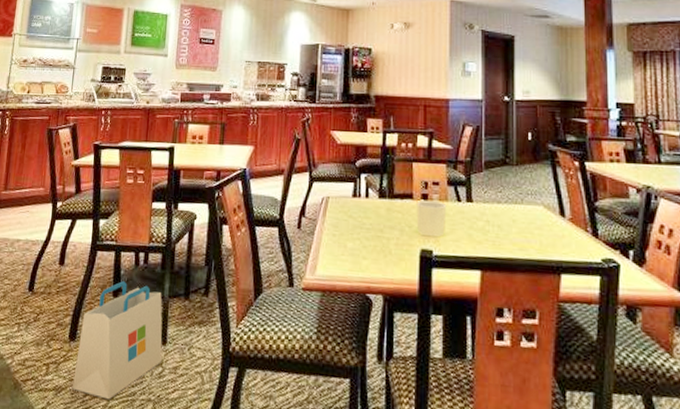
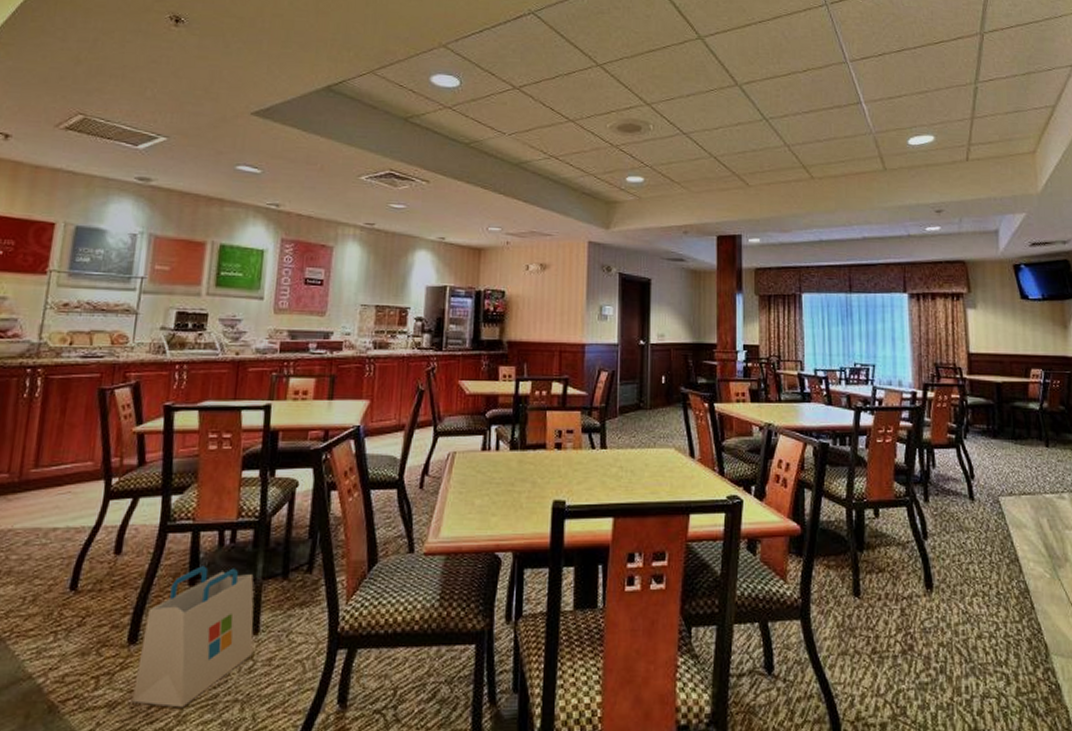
mug: present [416,200,447,238] -> none [549,449,581,487]

